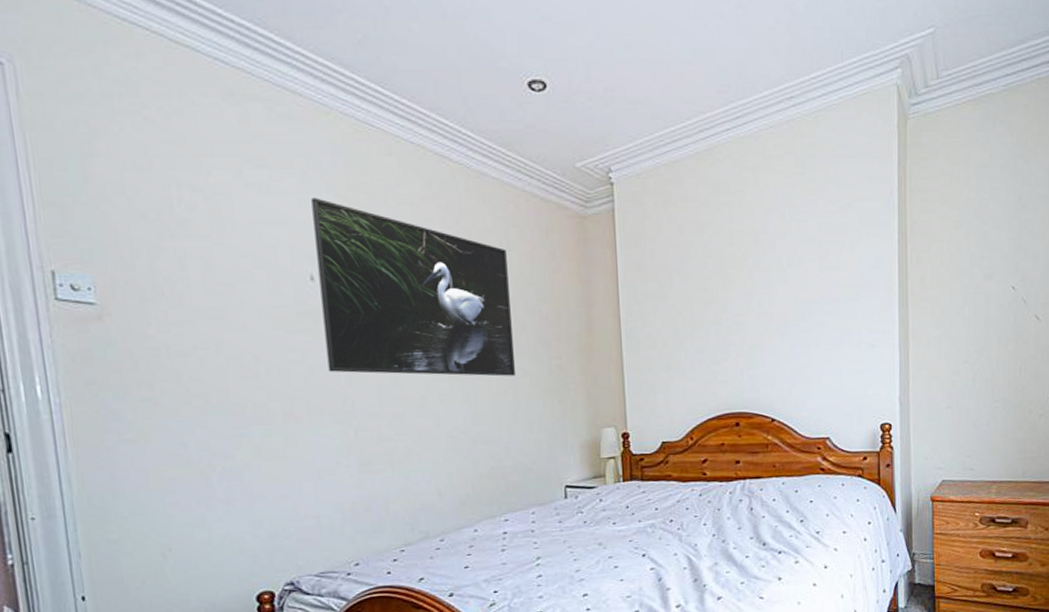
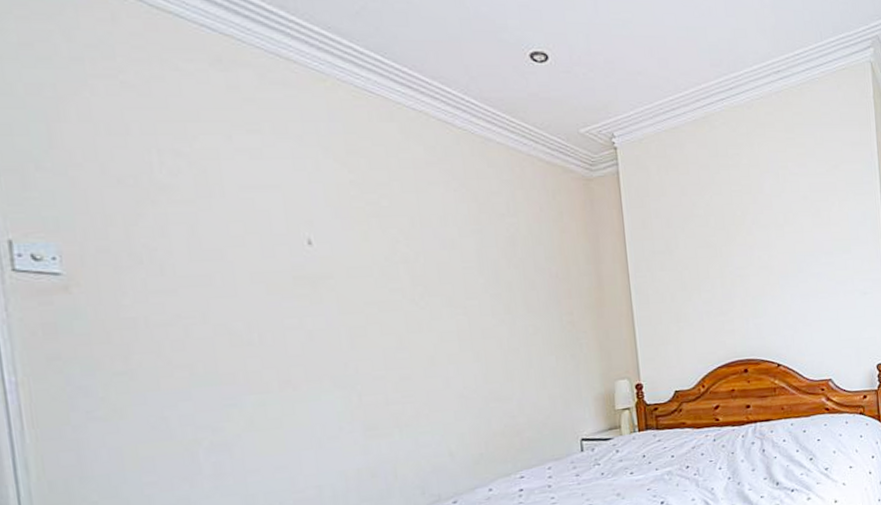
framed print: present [311,197,515,377] -> none [308,162,526,337]

